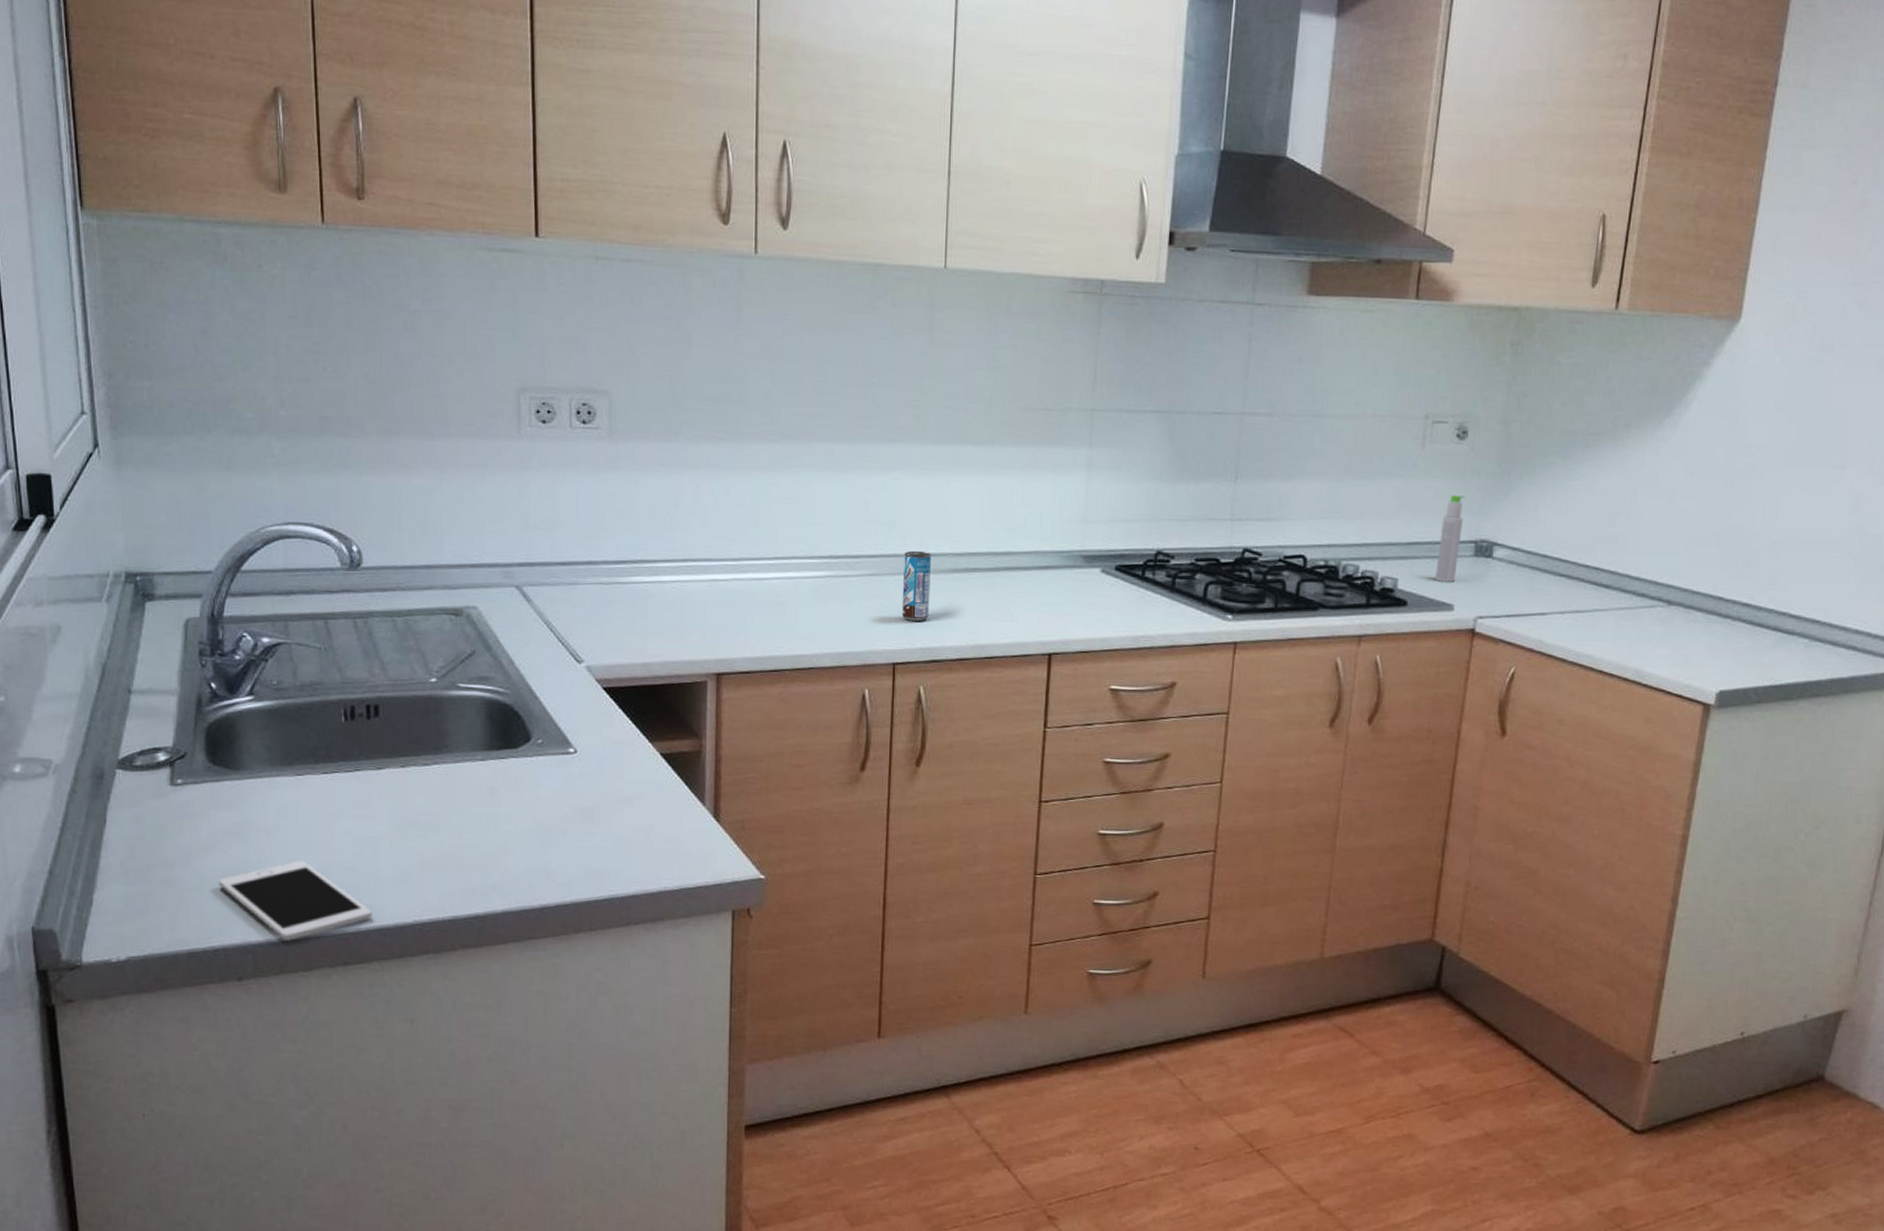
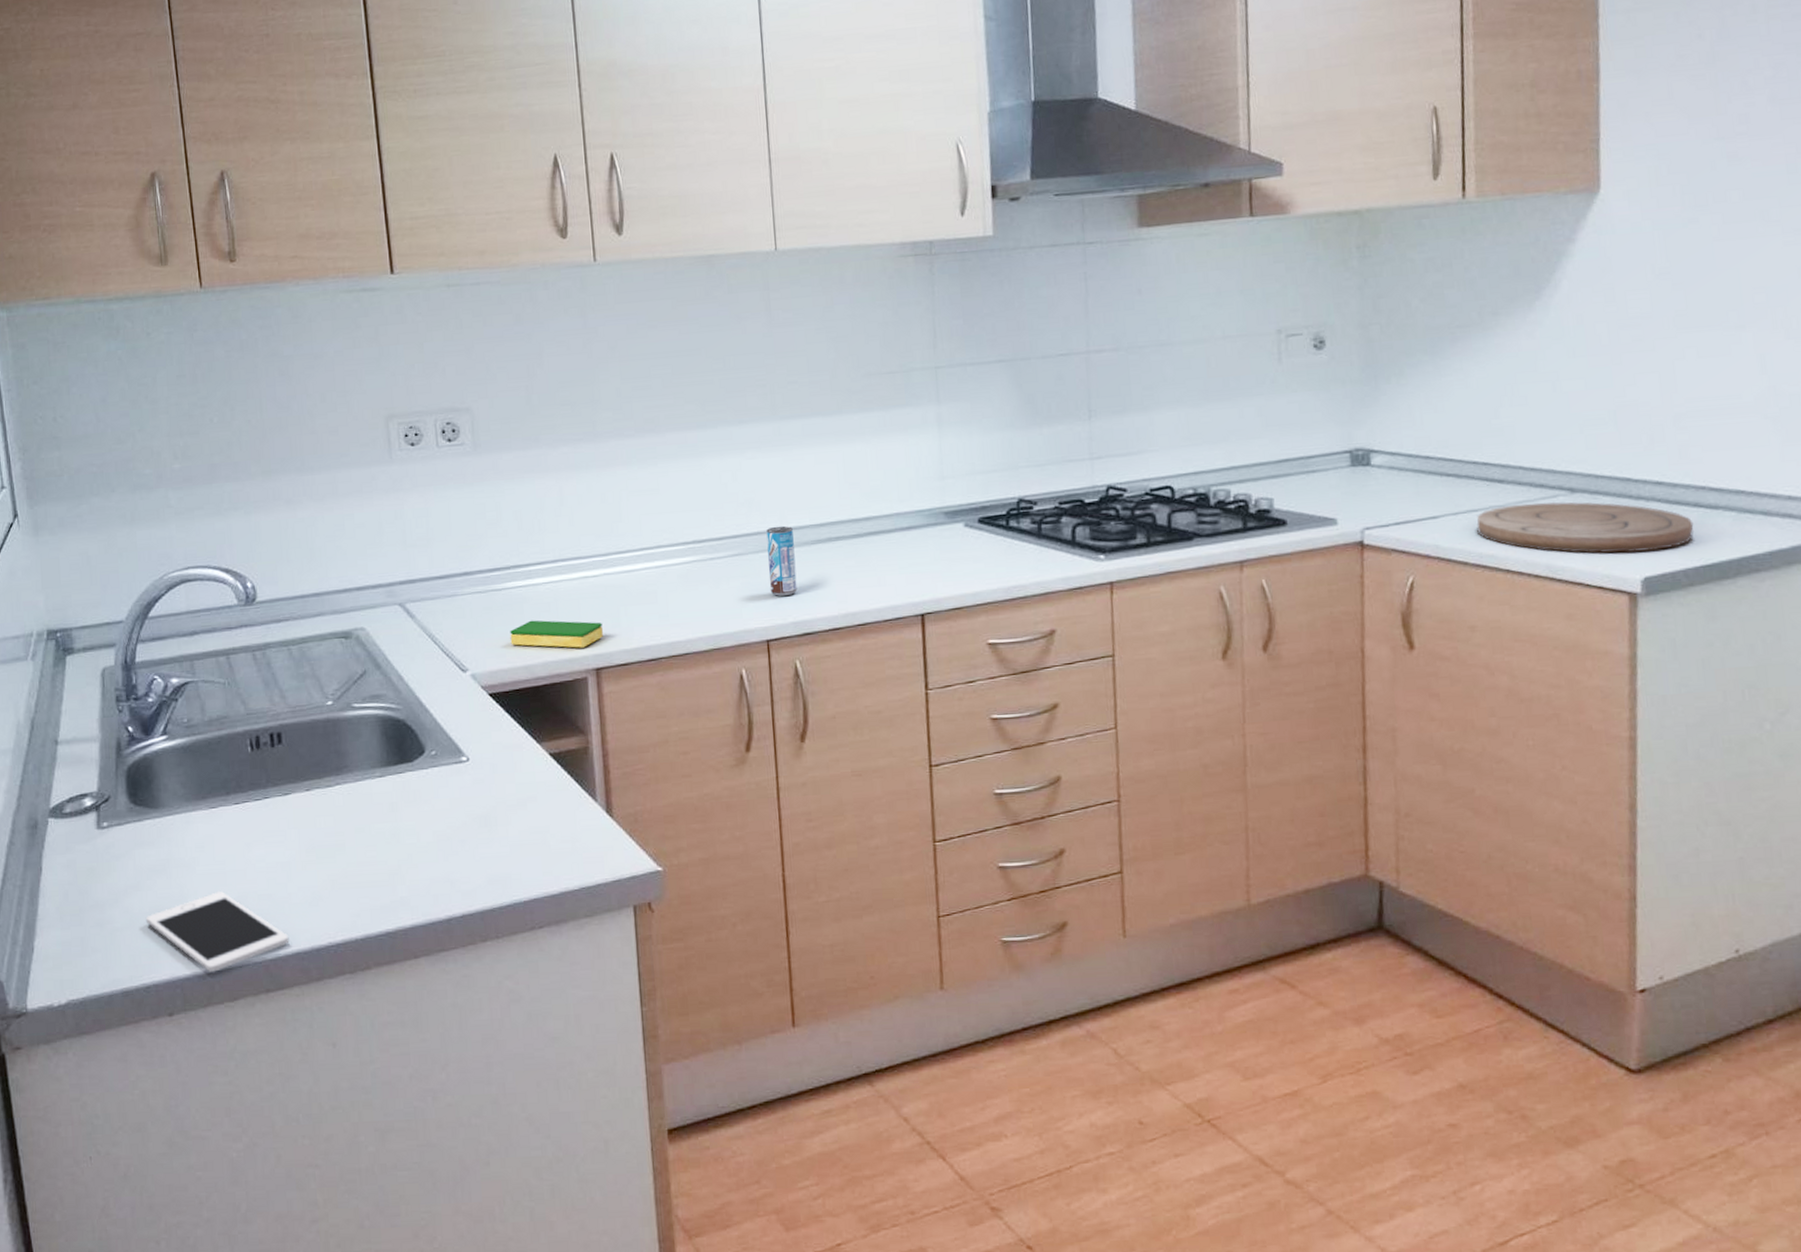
dish sponge: none [630,618,727,651] -> present [510,620,603,648]
bottle: present [1435,495,1465,582] -> none [1310,406,1335,497]
cutting board: none [1579,610,1771,668] -> present [1476,501,1694,554]

